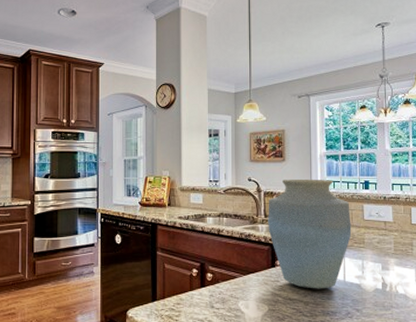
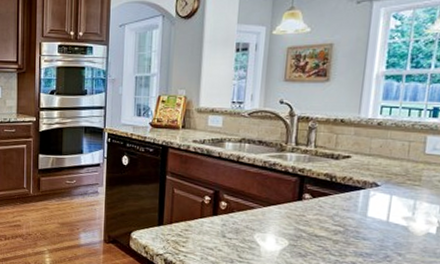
vase: present [268,180,352,289] -> none [298,103,408,229]

